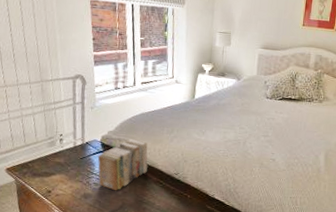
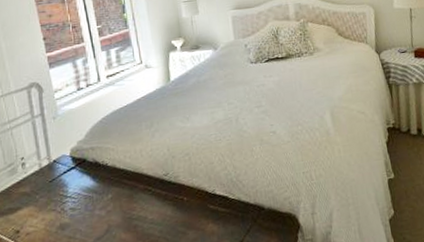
books: present [97,138,149,191] -> none [69,143,132,213]

